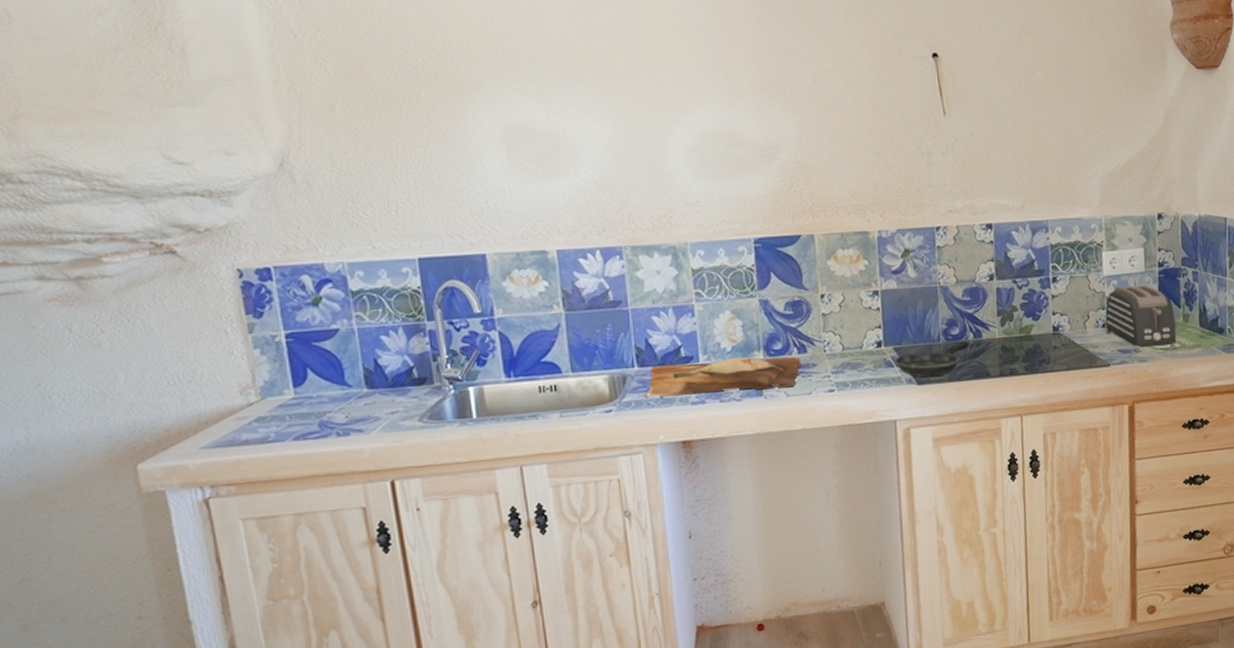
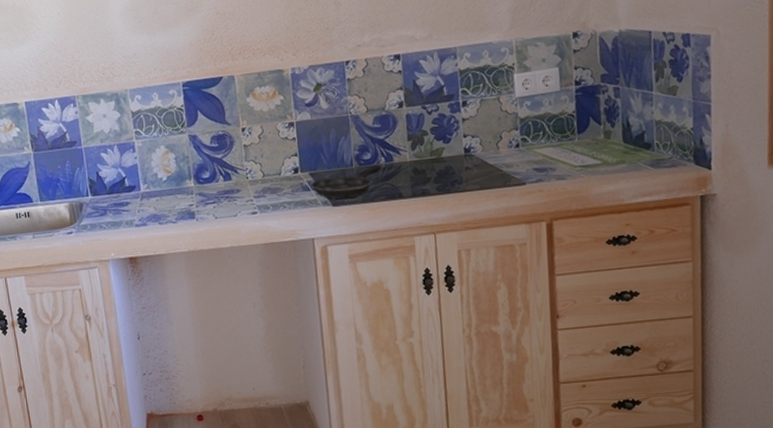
cutting board: present [644,356,802,397] -> none [97,184,227,221]
toaster: present [1105,284,1177,351] -> none [519,103,598,170]

